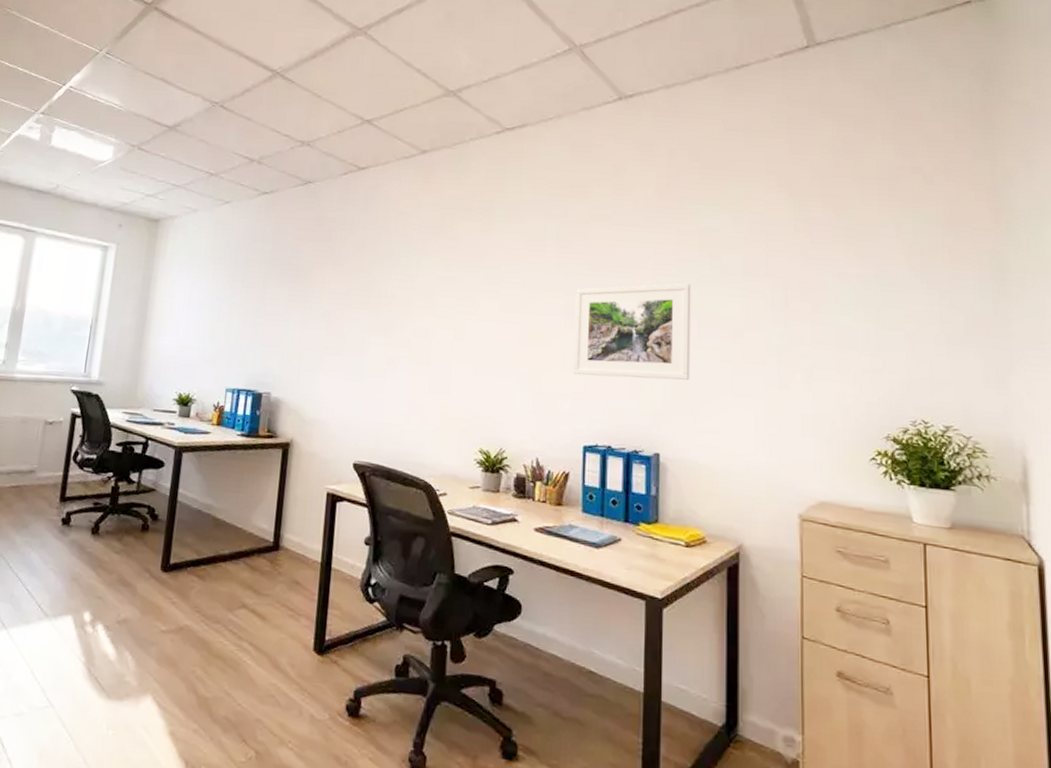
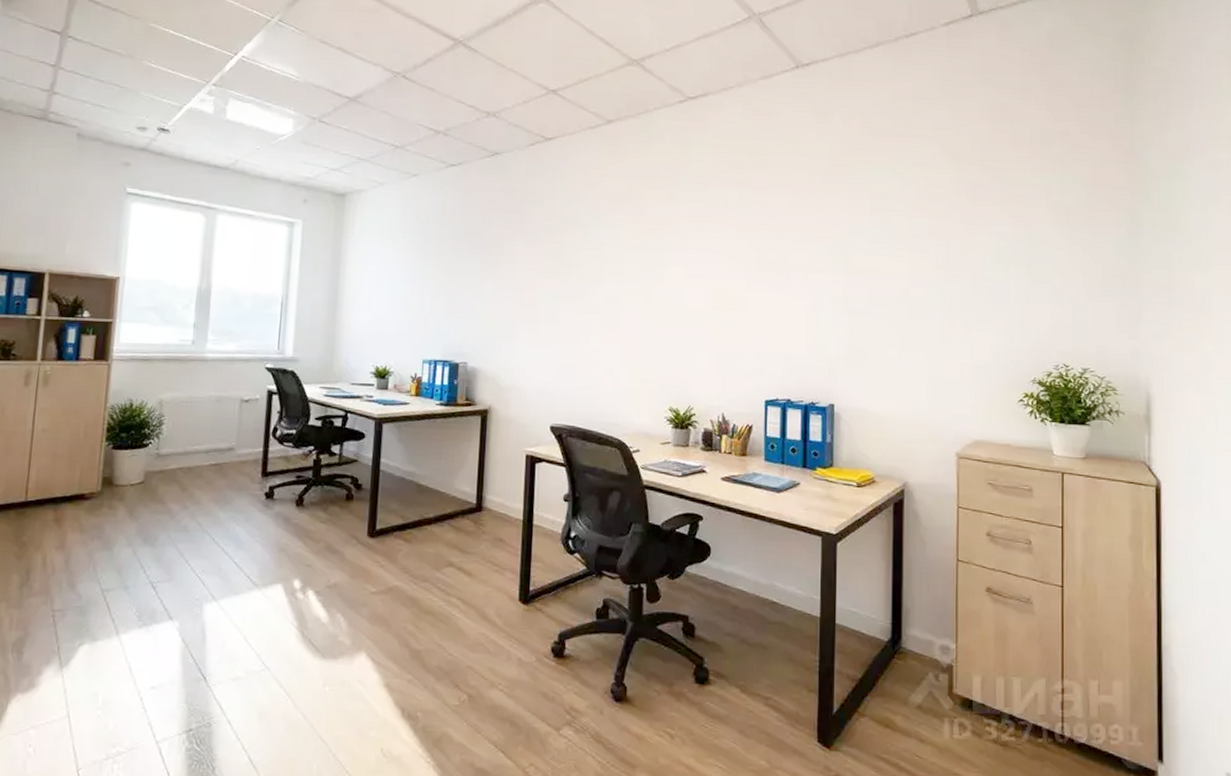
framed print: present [573,283,691,380] -> none [755,245,863,336]

